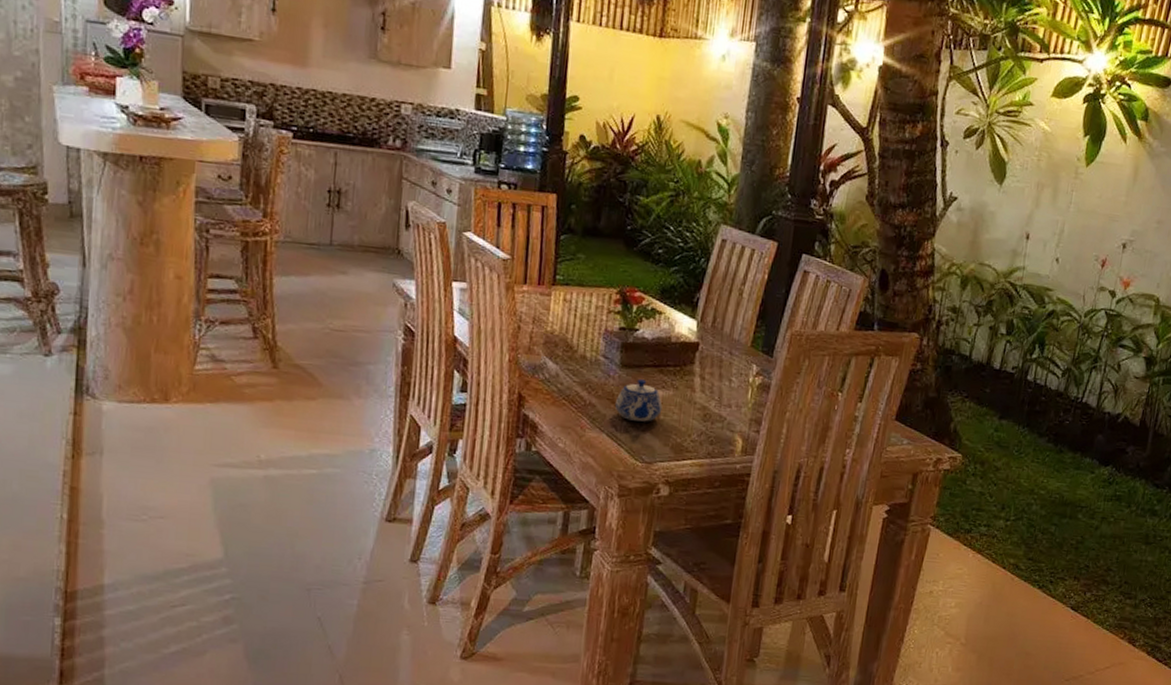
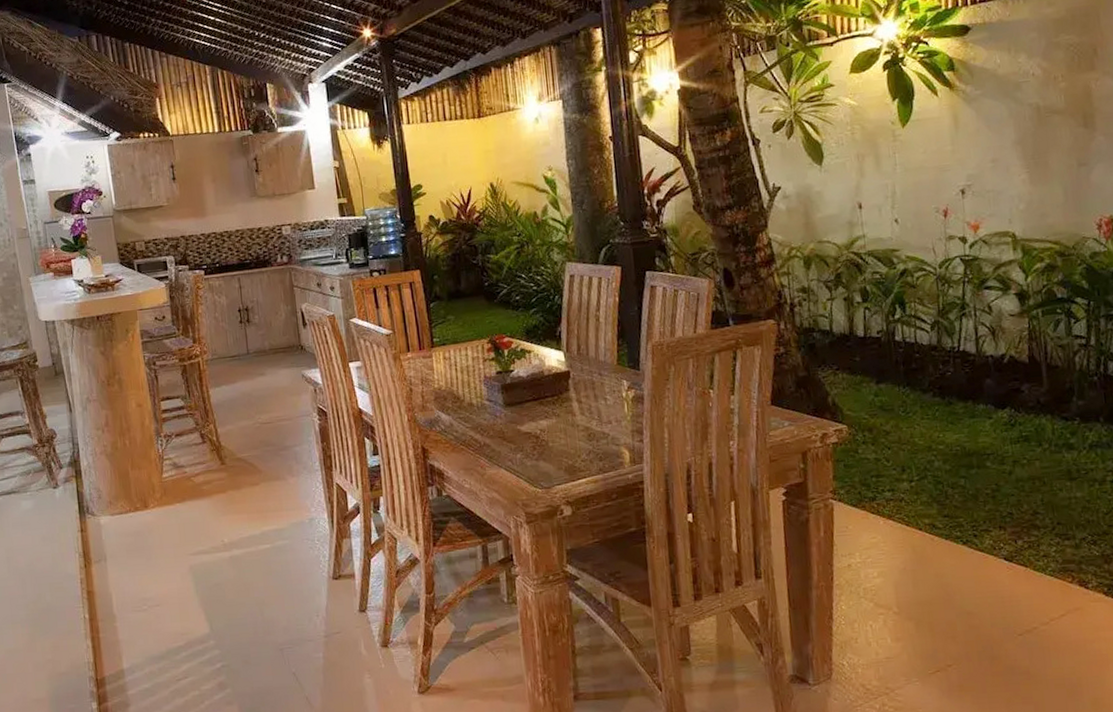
teapot: present [614,379,663,422] -> none [506,414,550,453]

